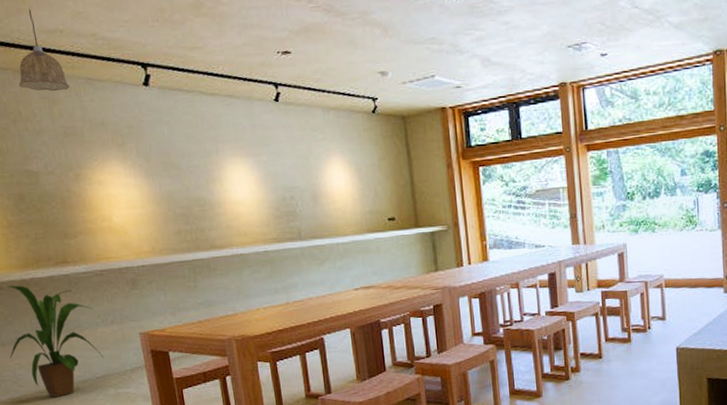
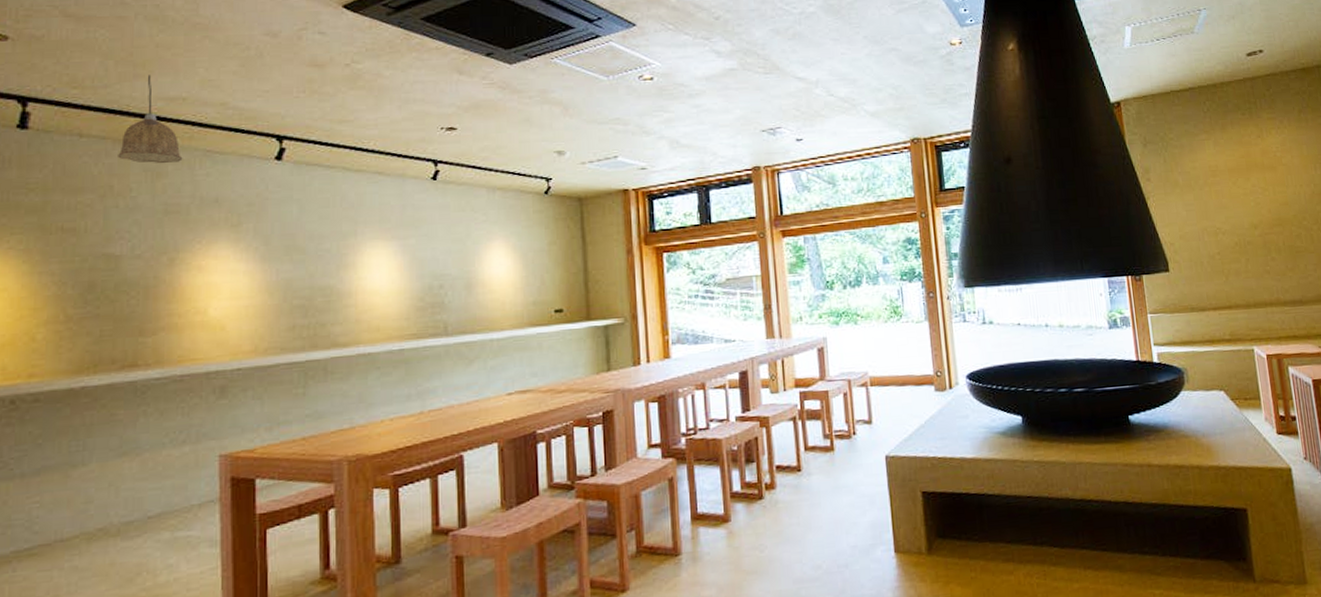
house plant: present [8,285,104,397] -> none [28,396,163,547]

